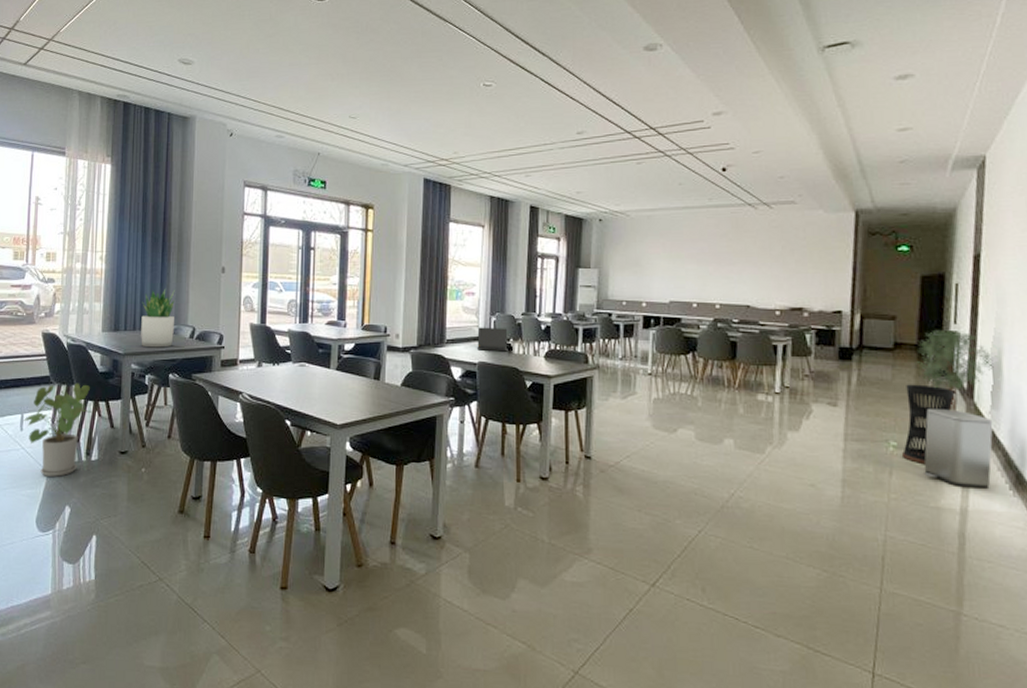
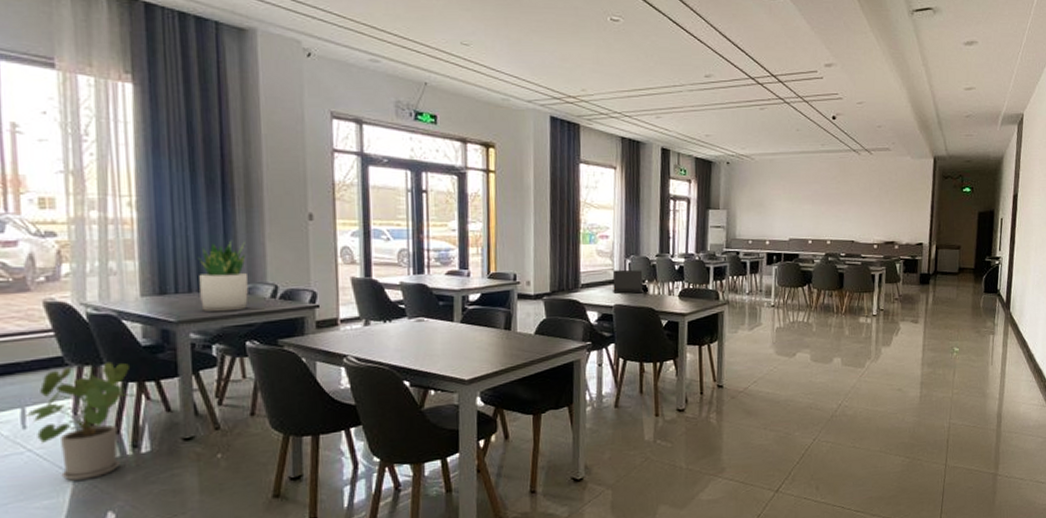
umbrella stand: present [902,384,955,465] -> none [962,300,998,364]
potted tree: present [914,329,994,411] -> none [972,256,1023,320]
pedal bin: present [923,409,993,489] -> none [976,319,1022,379]

